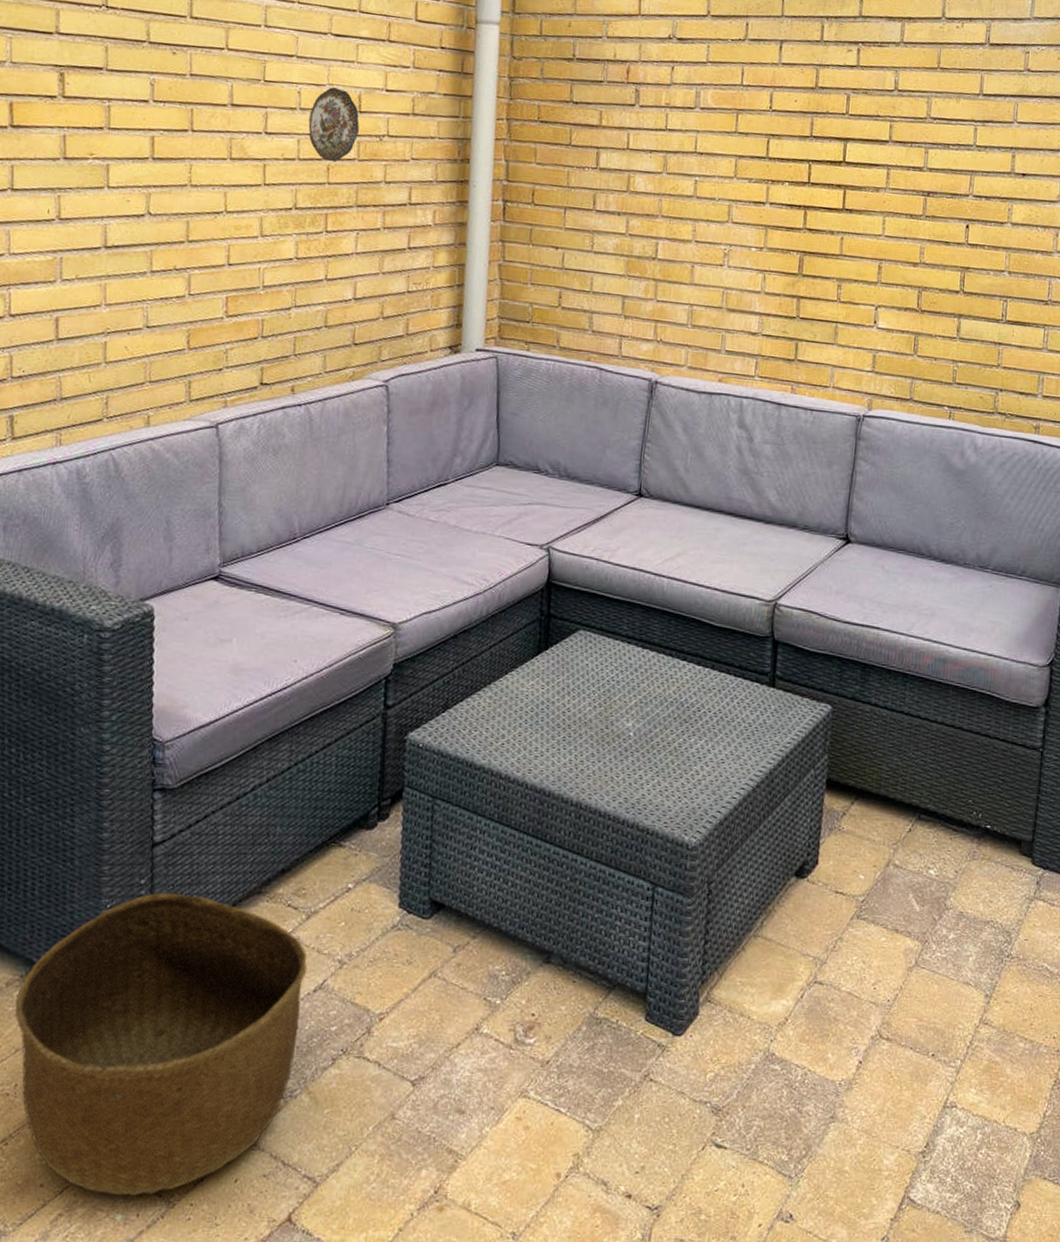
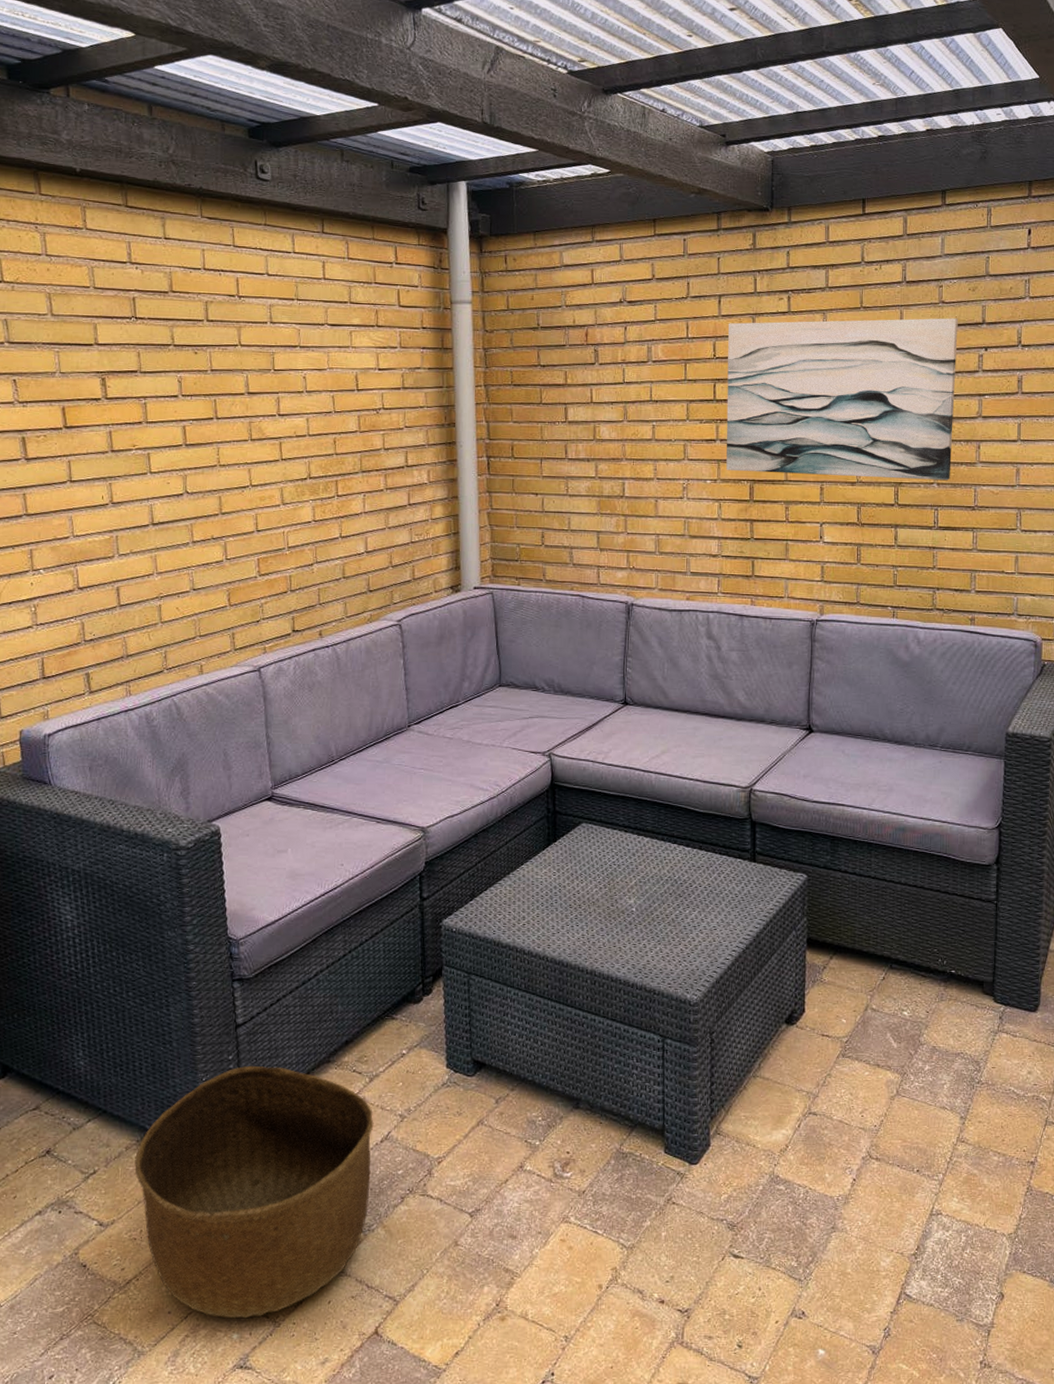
decorative plate: present [308,87,360,162] -> none [314,371,358,435]
wall art: none [774,72,1044,270] -> present [726,318,958,481]

